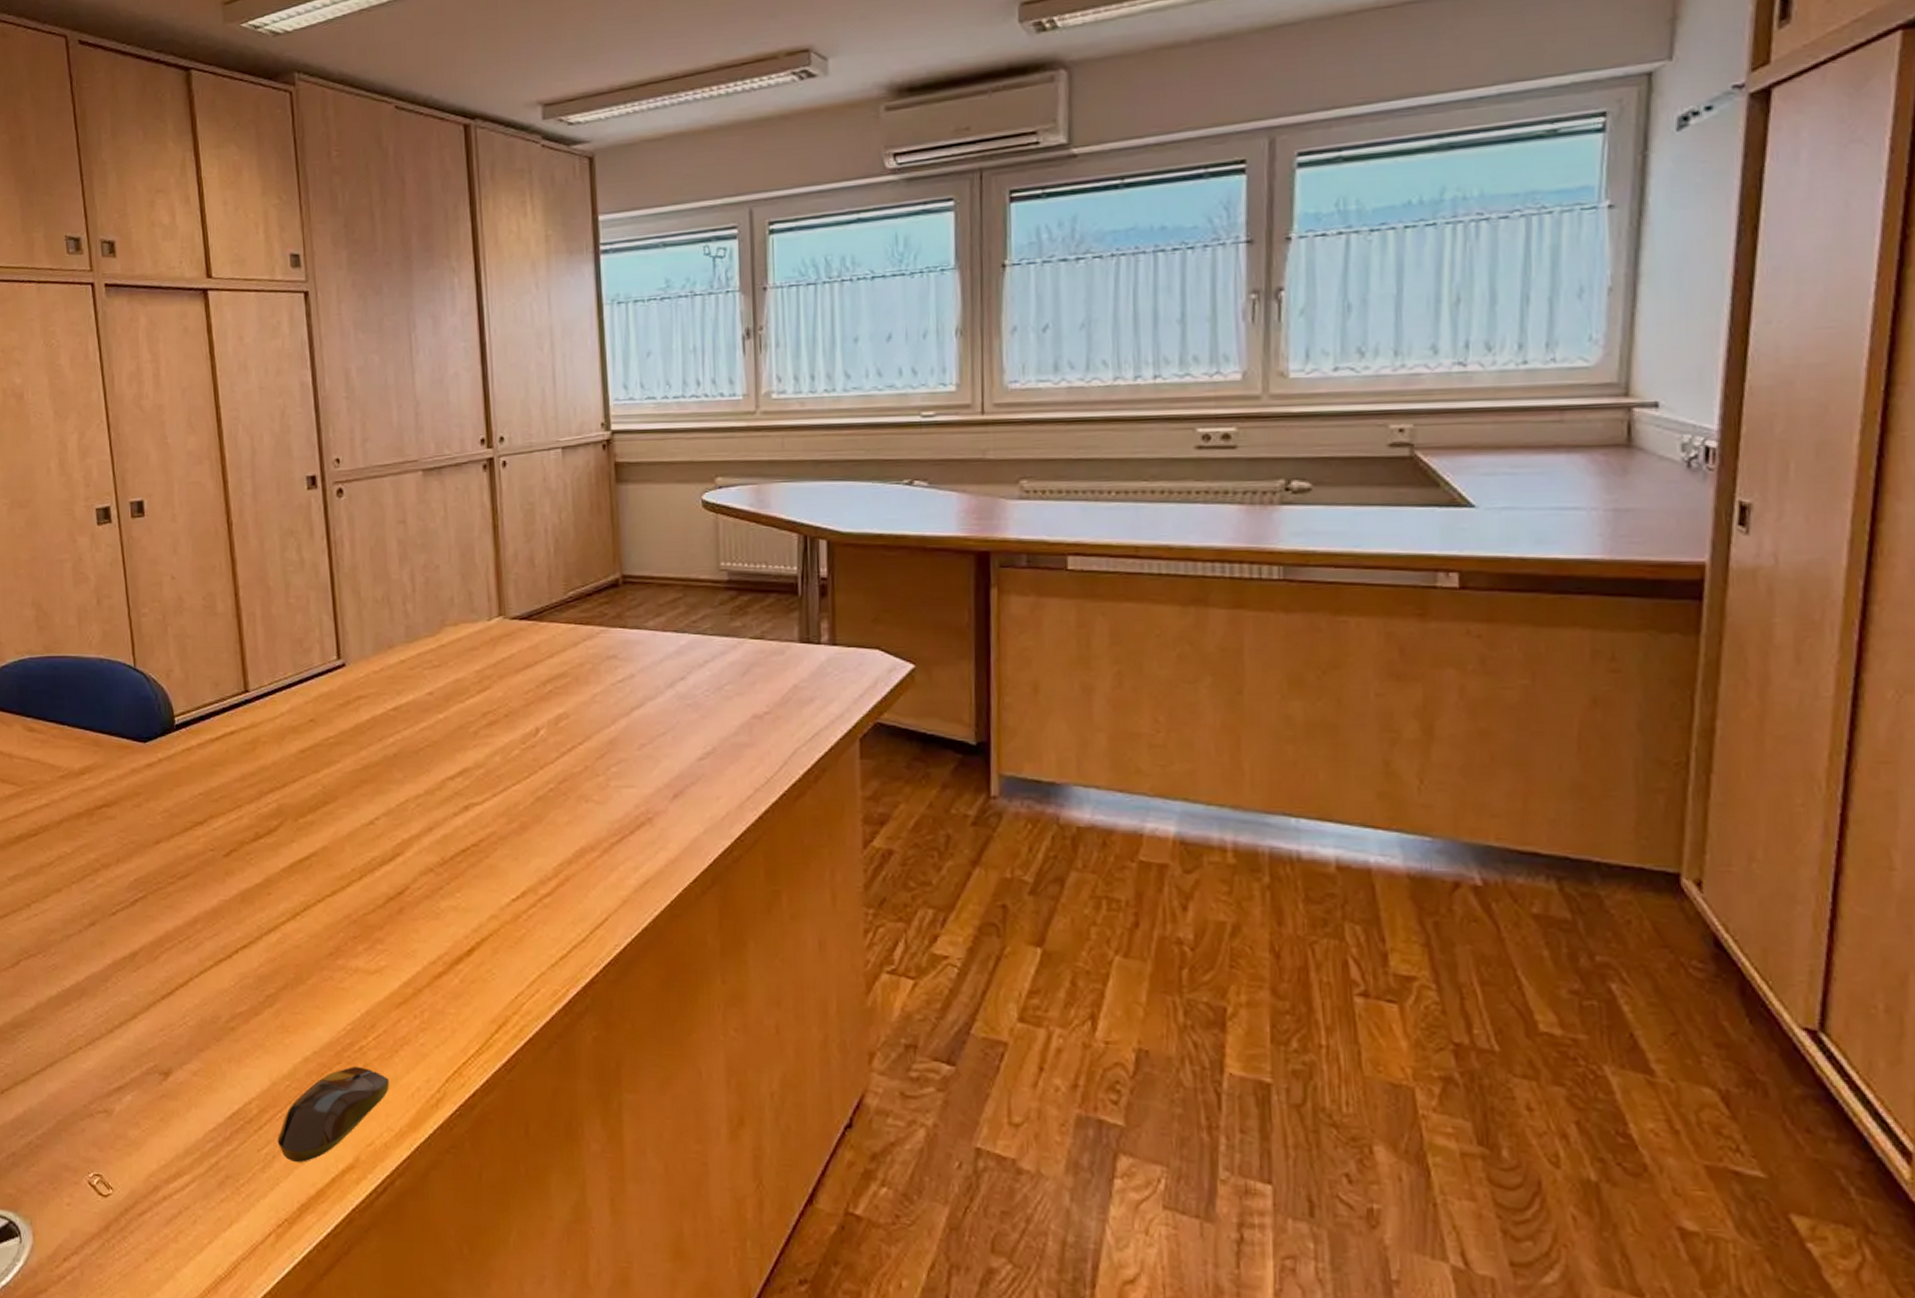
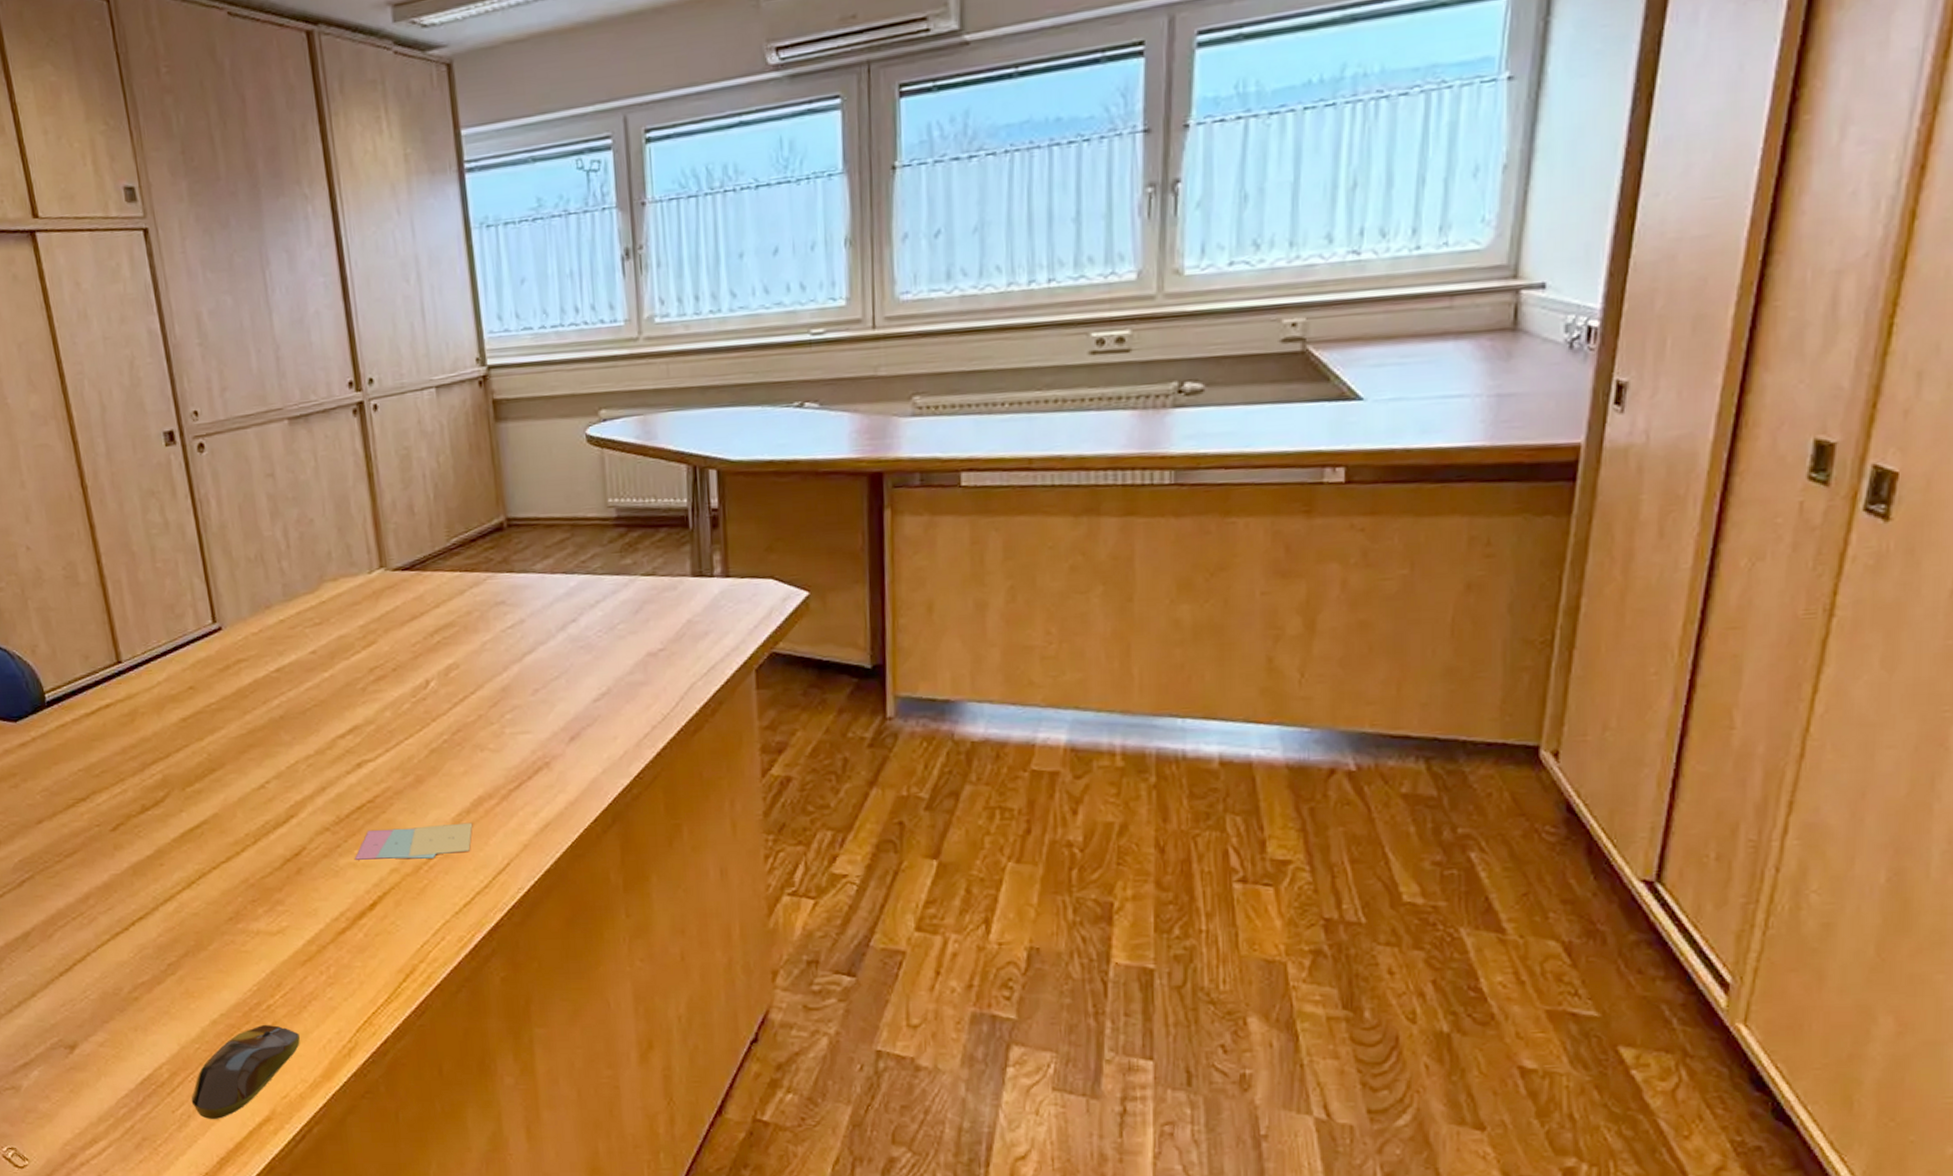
sticky notes: none [456,873,574,907] -> present [355,822,473,860]

